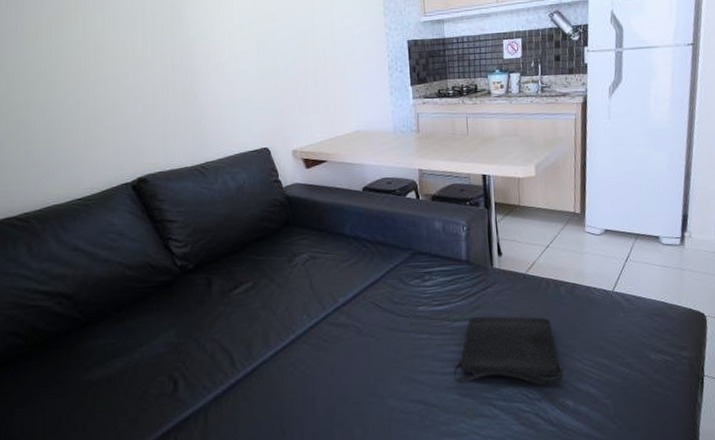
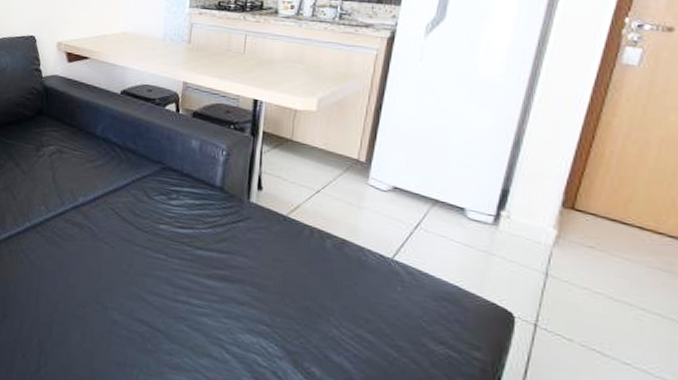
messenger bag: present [453,316,564,386] -> none [185,249,315,345]

